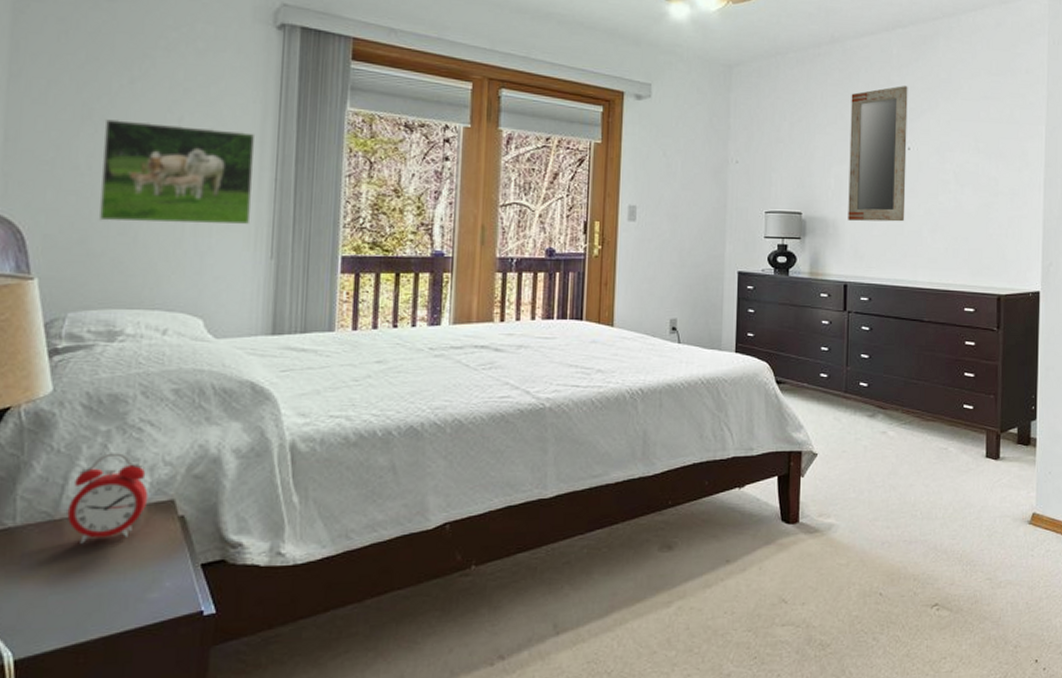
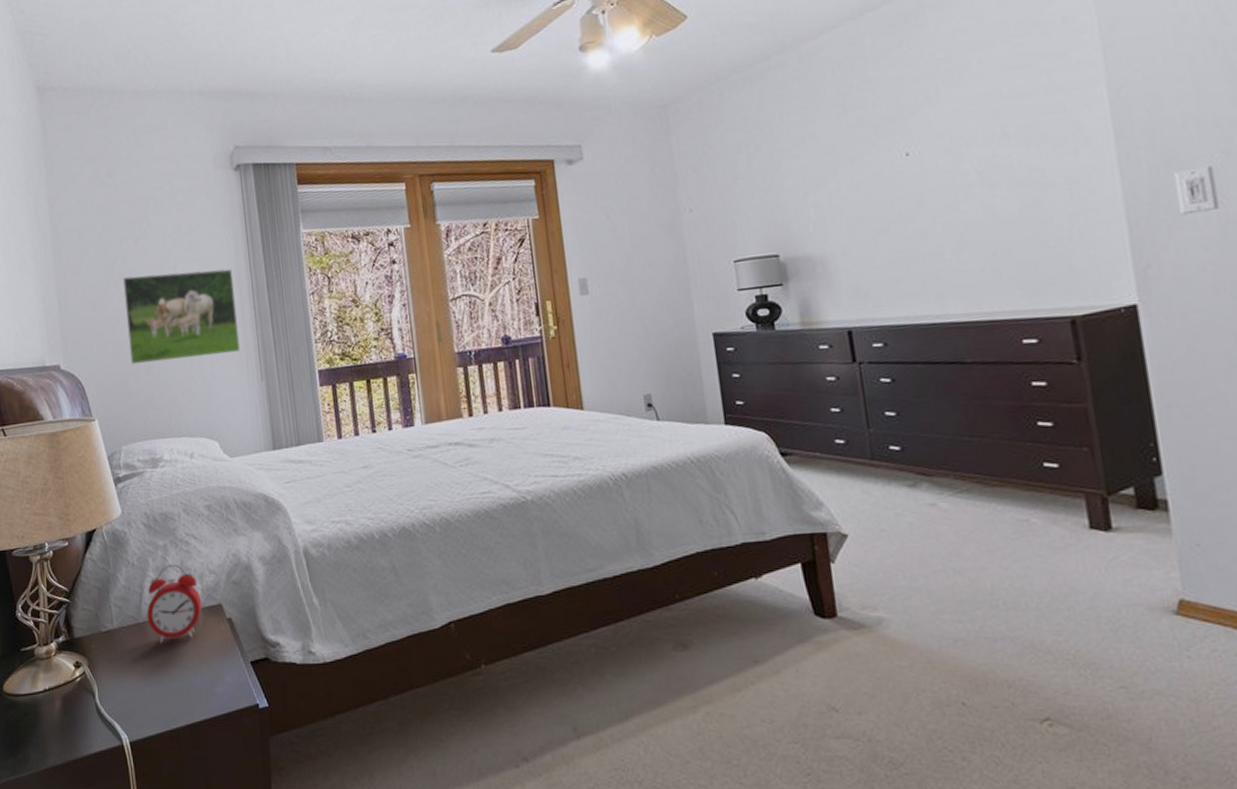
home mirror: present [848,86,908,222] -> none [818,79,917,255]

